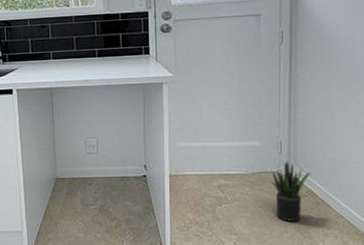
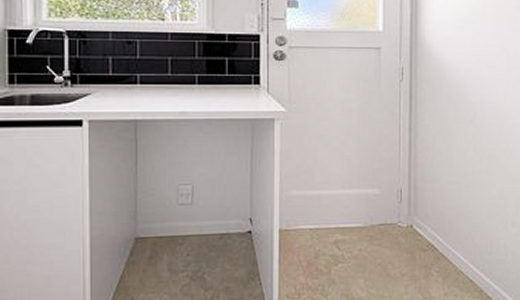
potted plant: present [270,161,312,221] -> none [390,210,432,281]

